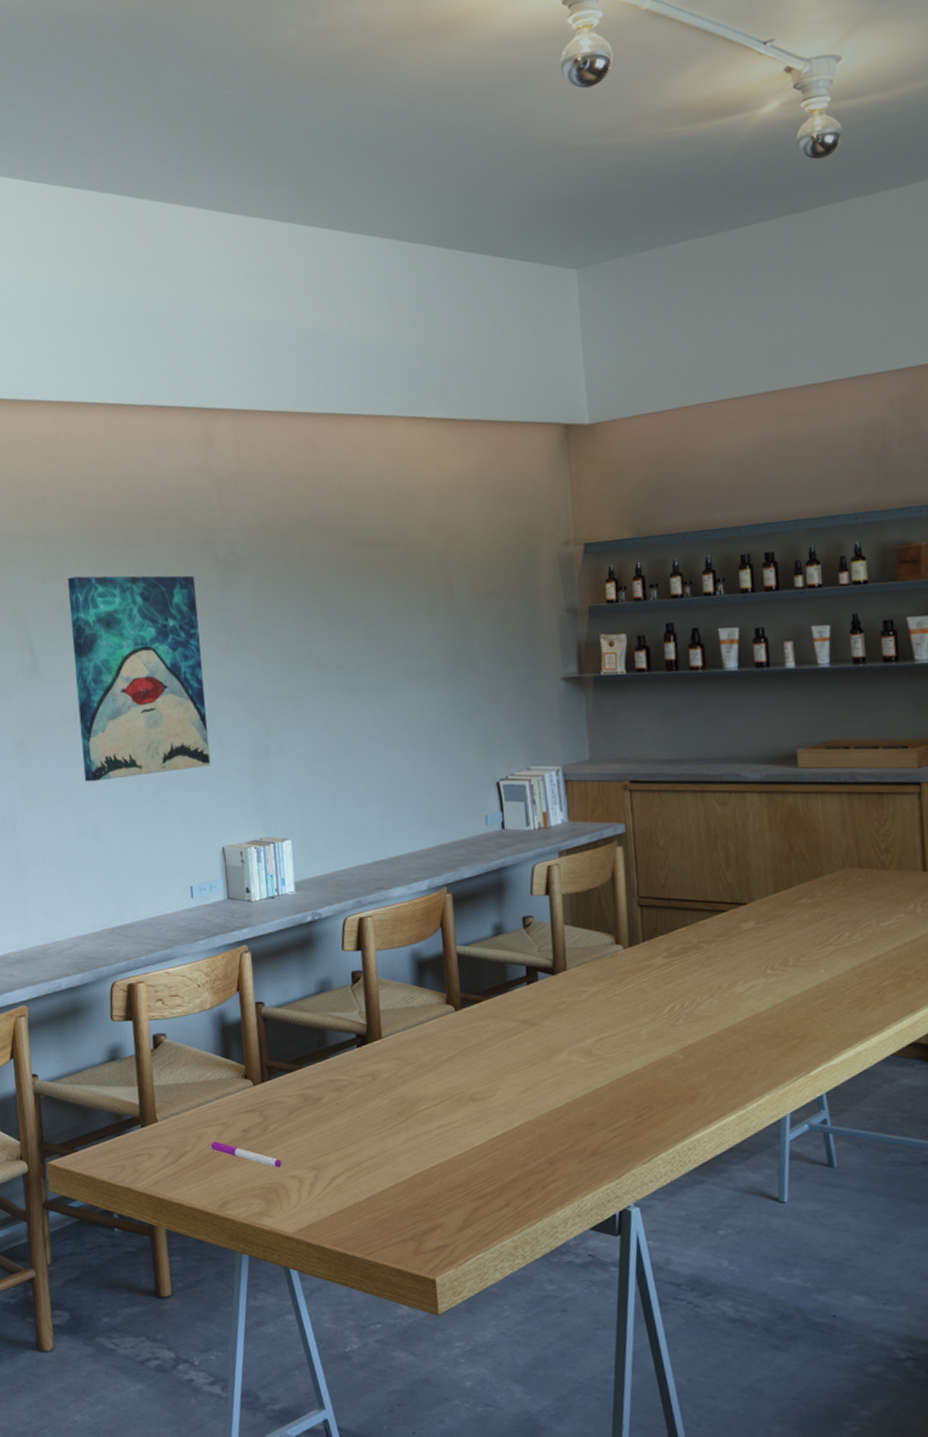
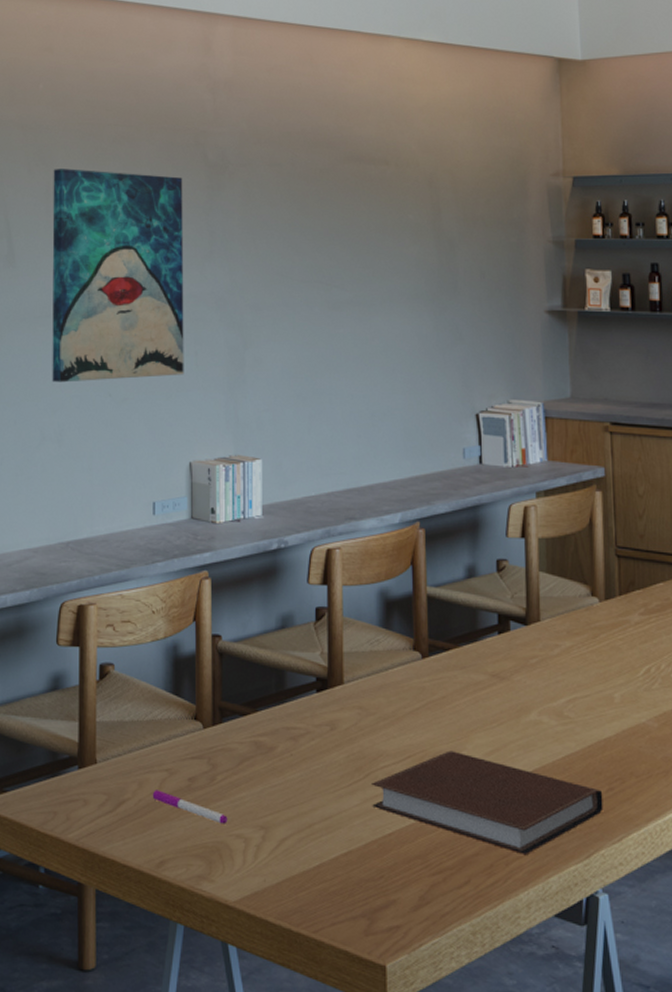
notebook: none [412,1091,633,1179] -> present [370,750,603,856]

